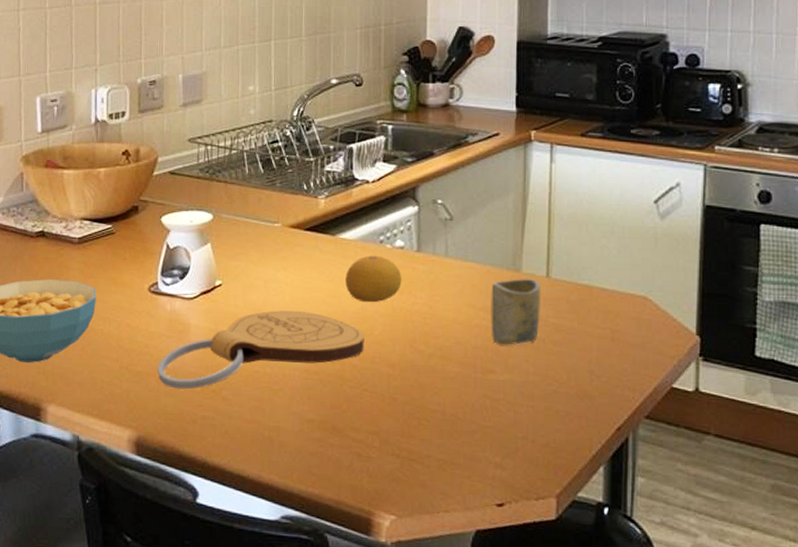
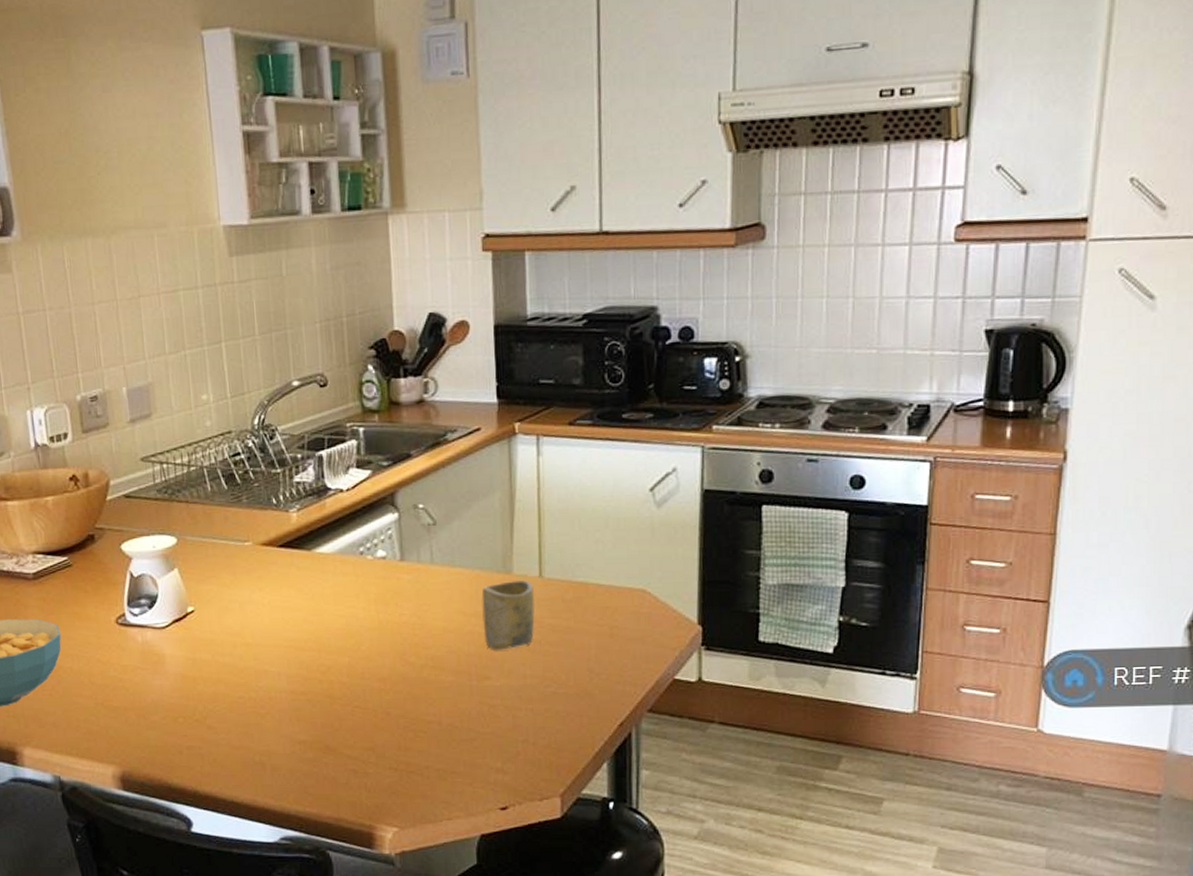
cutting board: present [157,310,365,390] -> none [135,632,352,722]
fruit: present [345,255,402,303] -> none [326,568,387,618]

